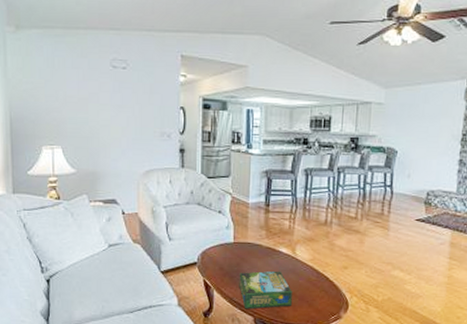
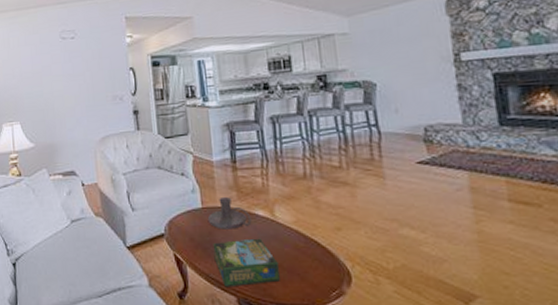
candle holder: none [237,235,276,262] -> present [207,197,252,230]

